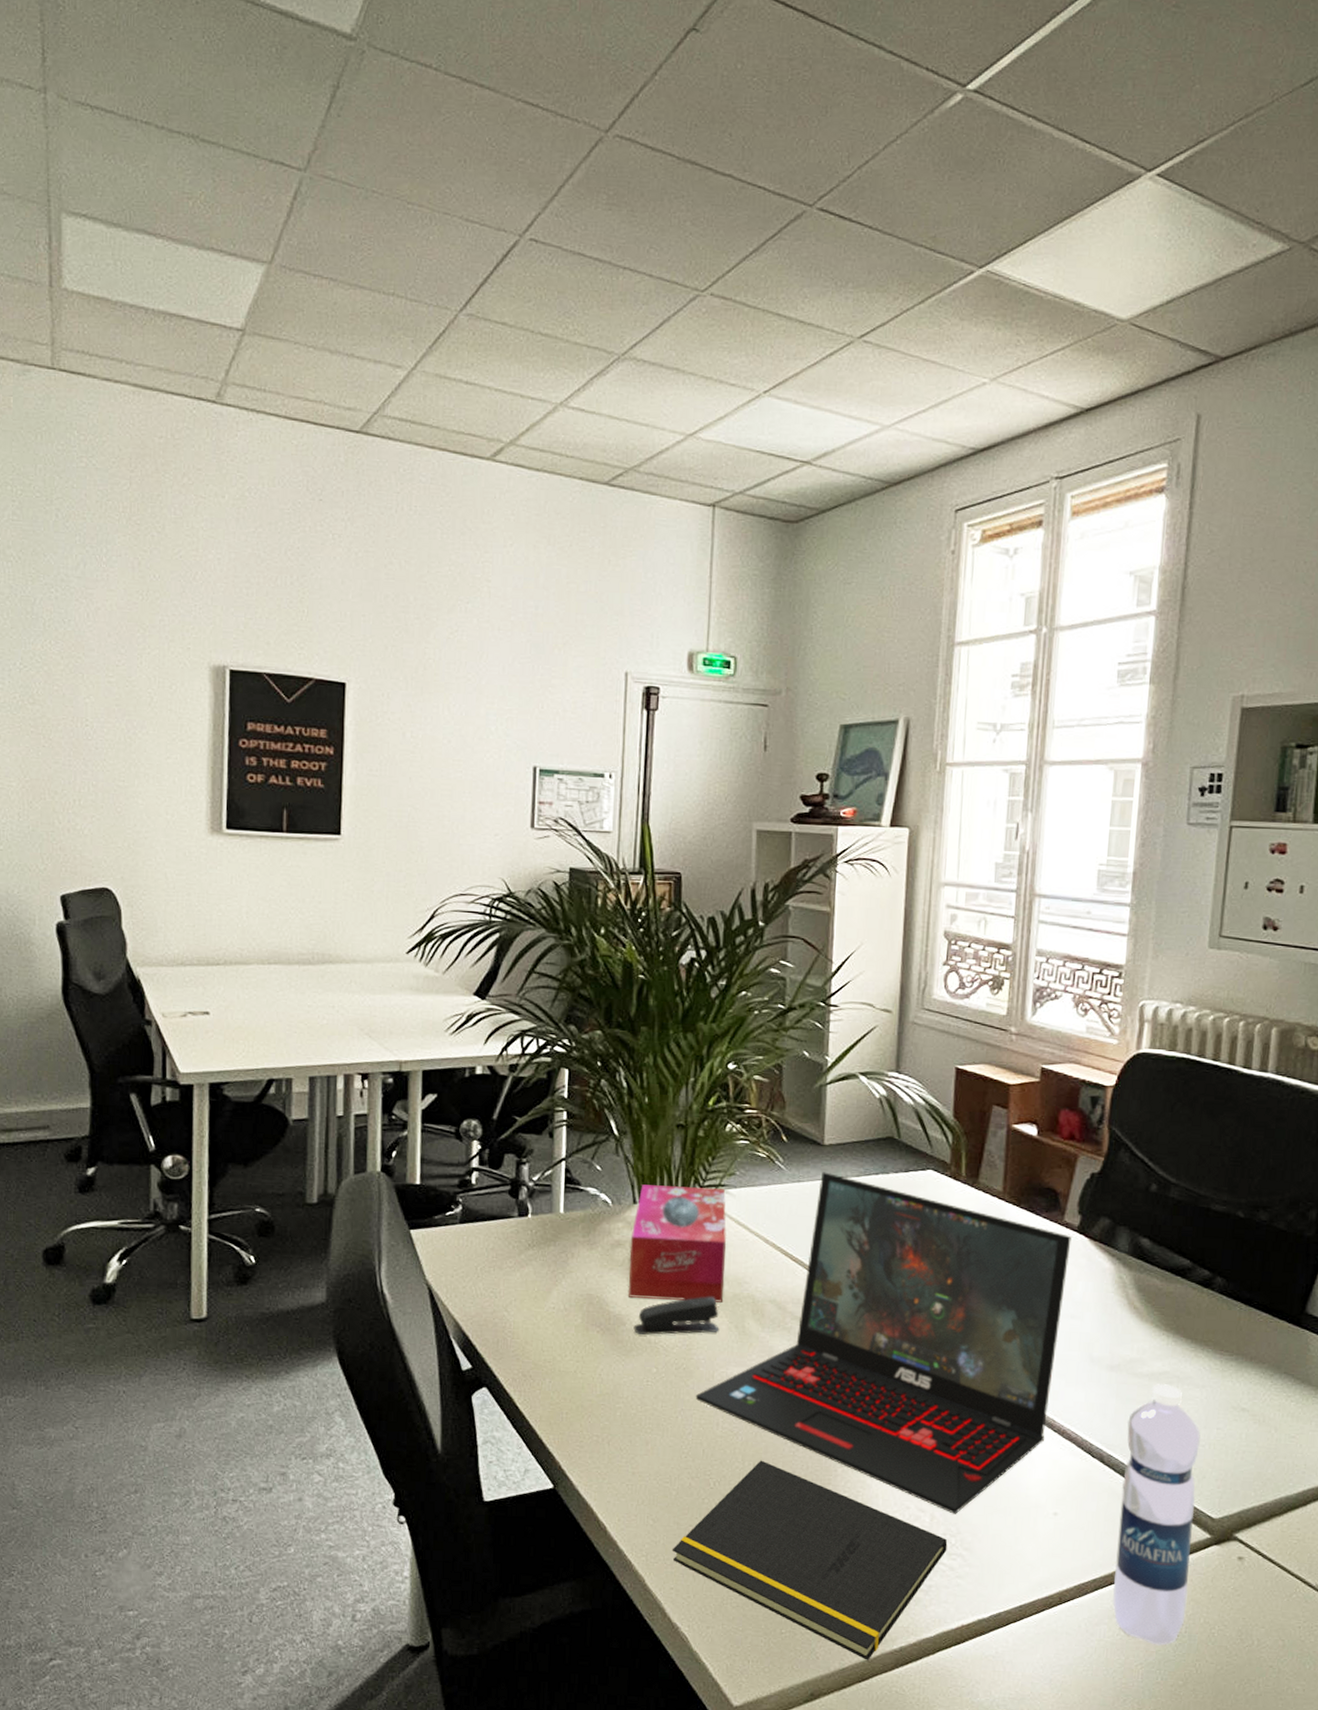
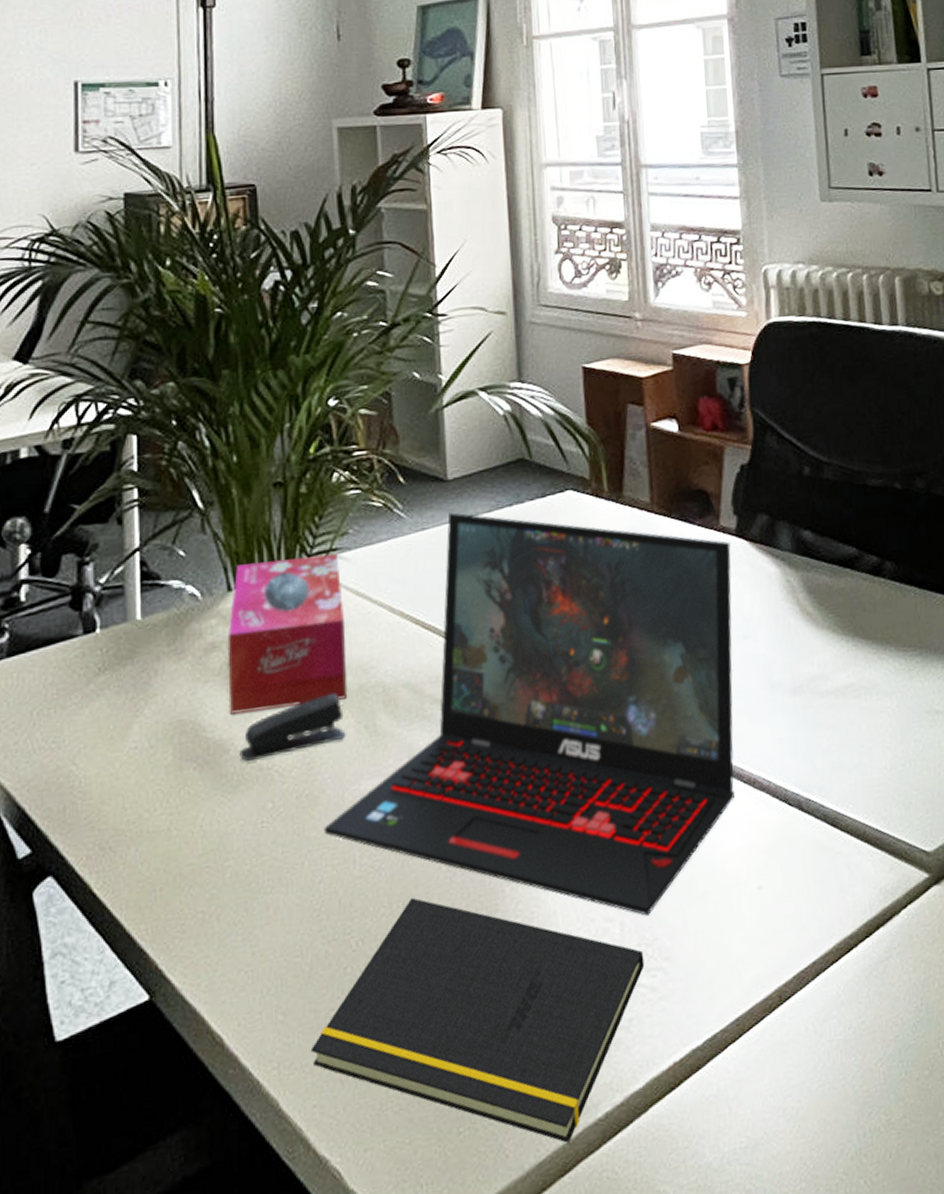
water bottle: present [1113,1384,1201,1646] -> none [821,698,919,1031]

